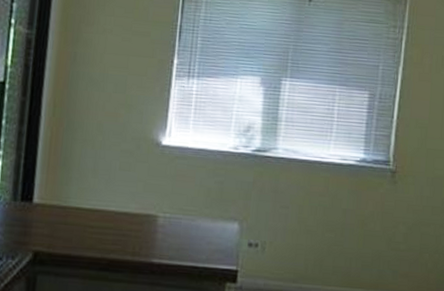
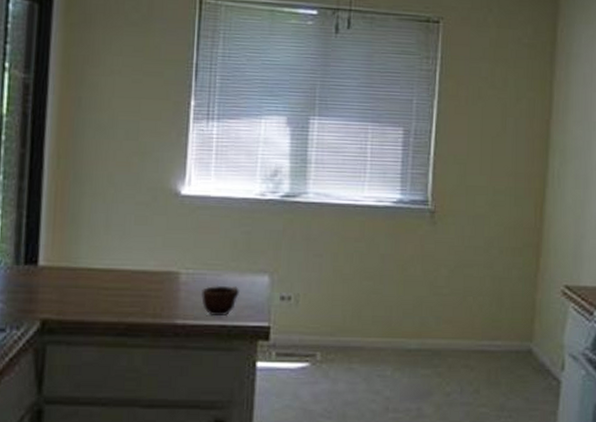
mug: none [176,229,212,258] -> present [201,285,240,317]

